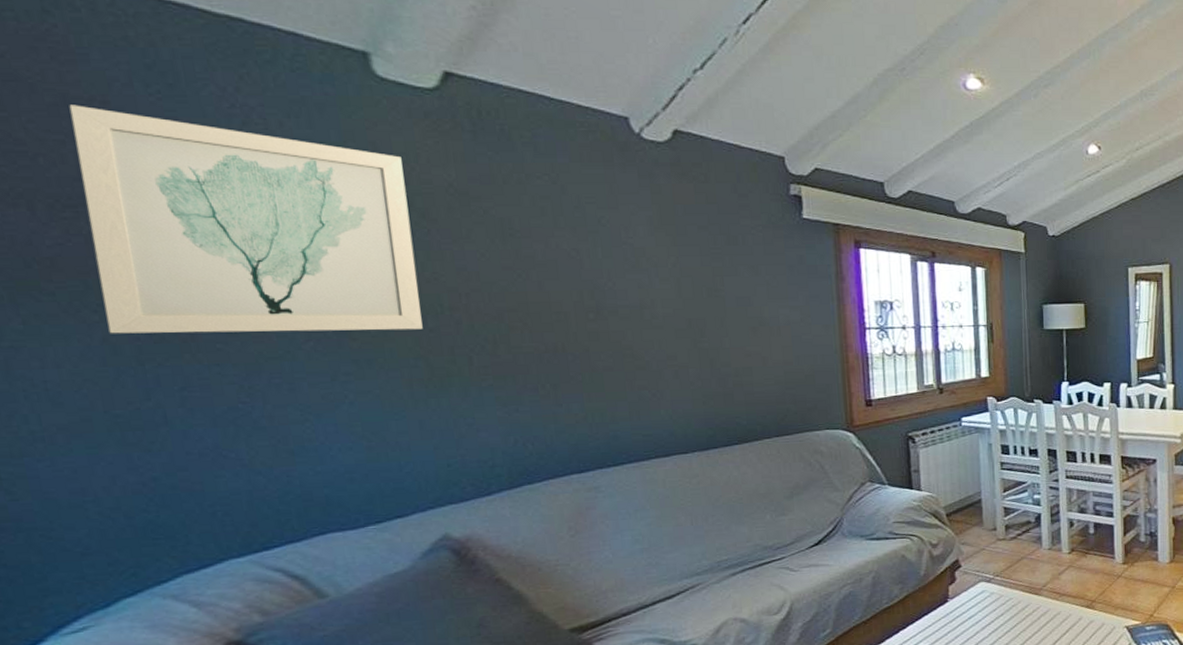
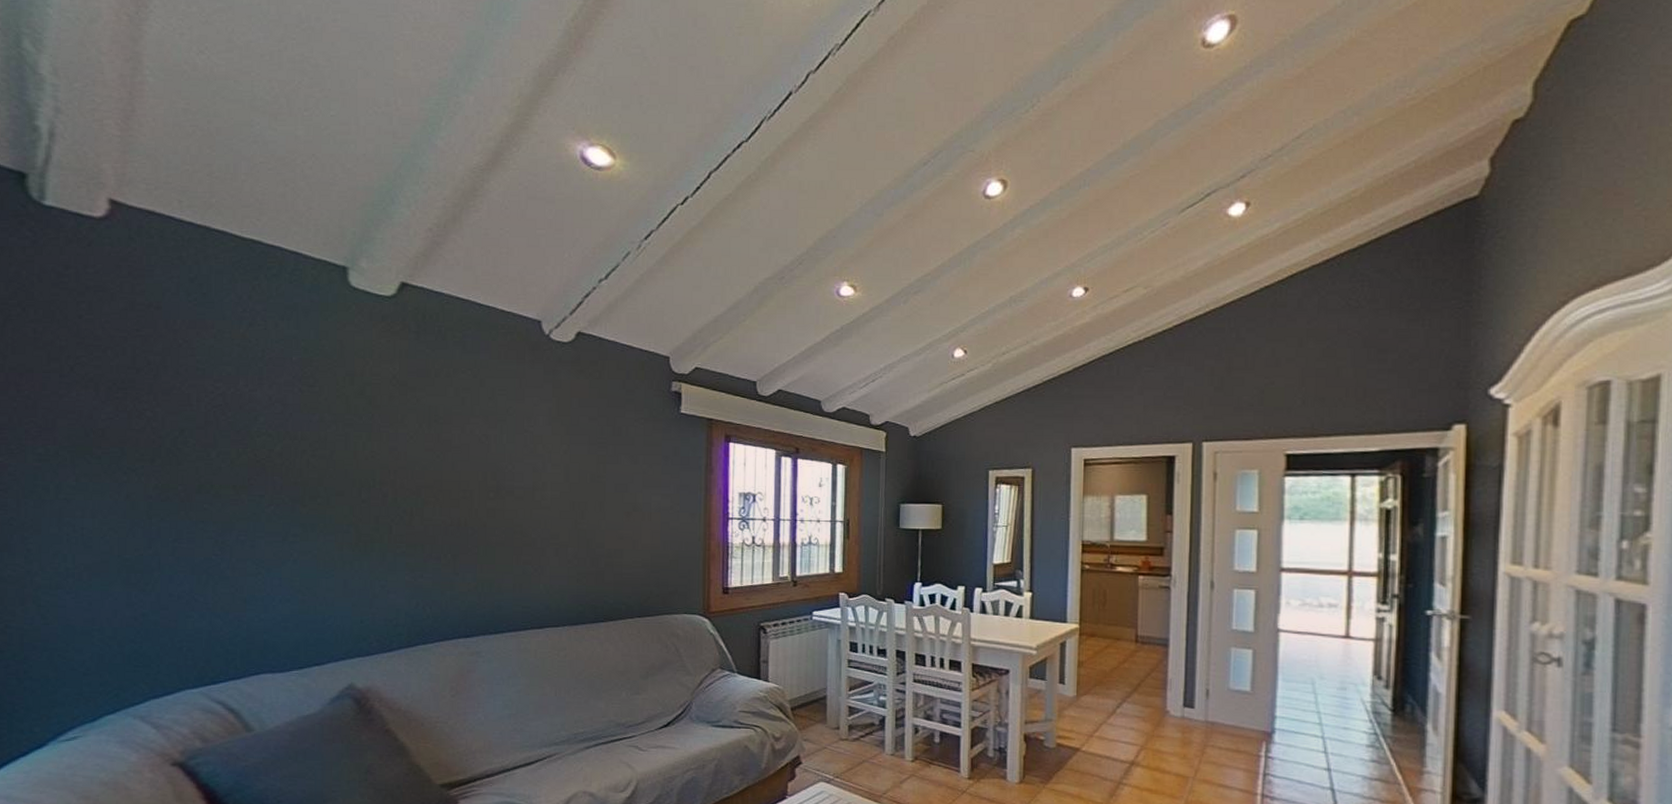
wall art: present [69,105,423,334] -> none [132,309,360,500]

